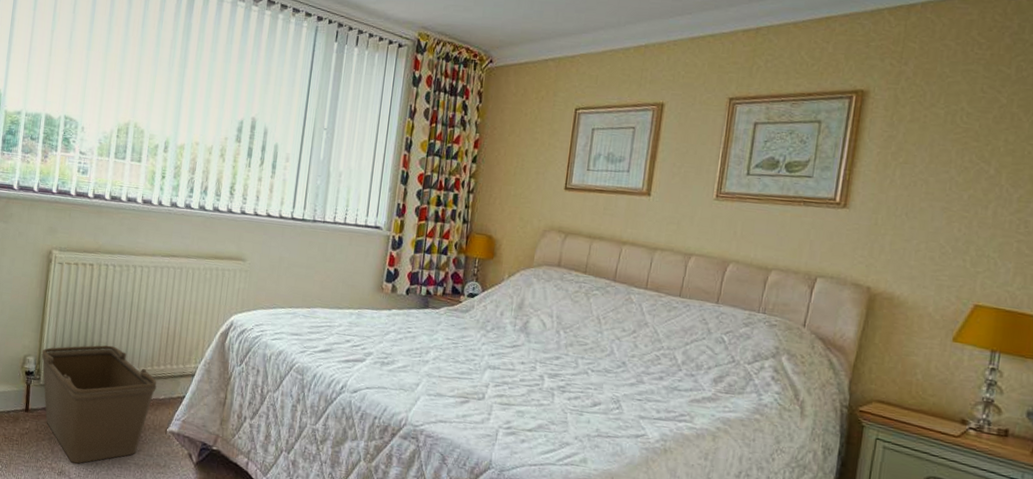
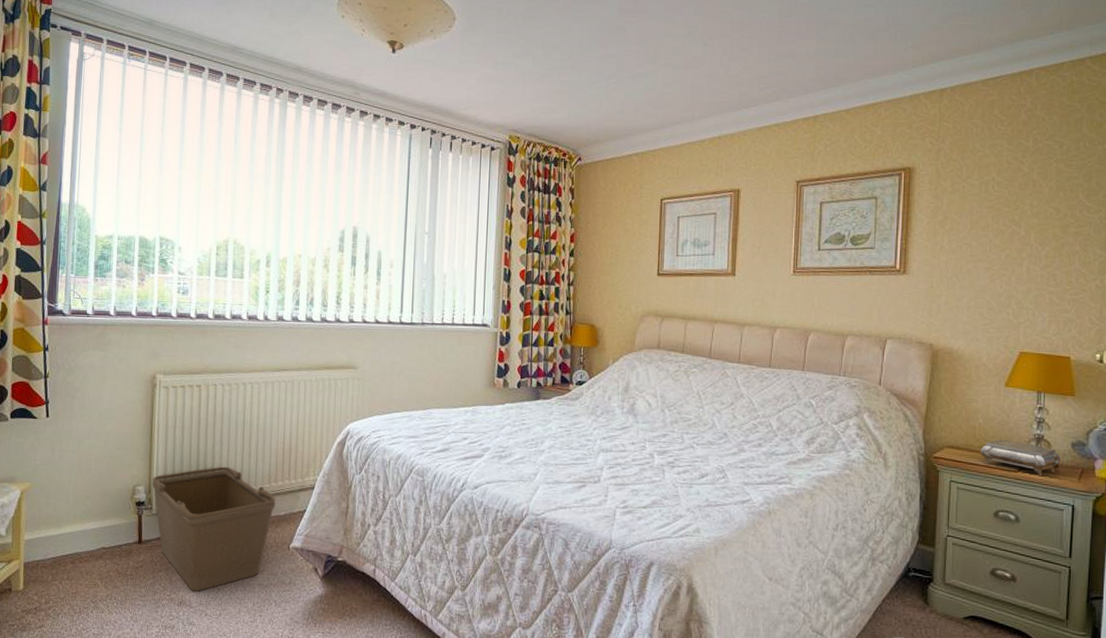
jewelry box: none [915,398,1012,445] -> present [980,439,1061,477]

